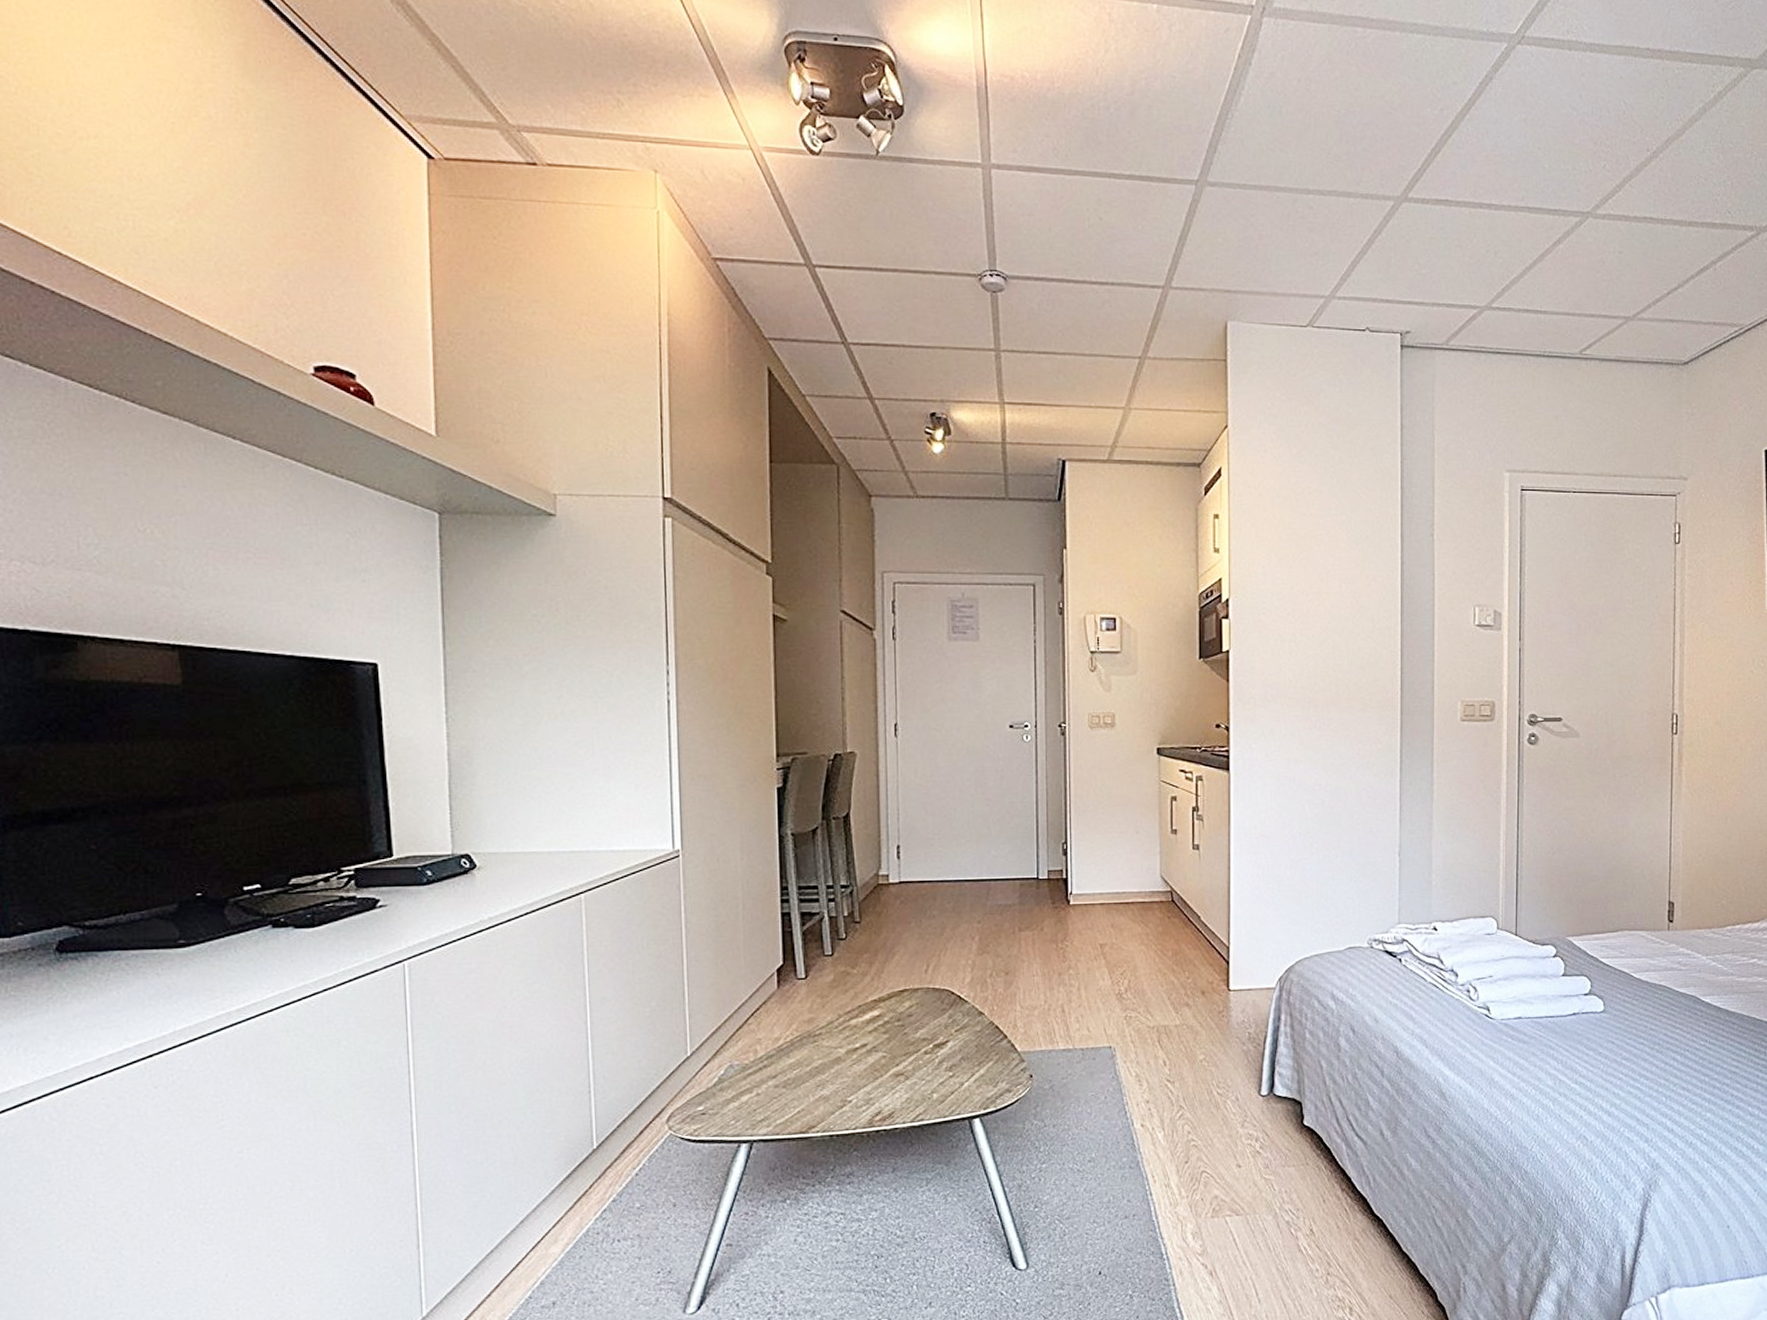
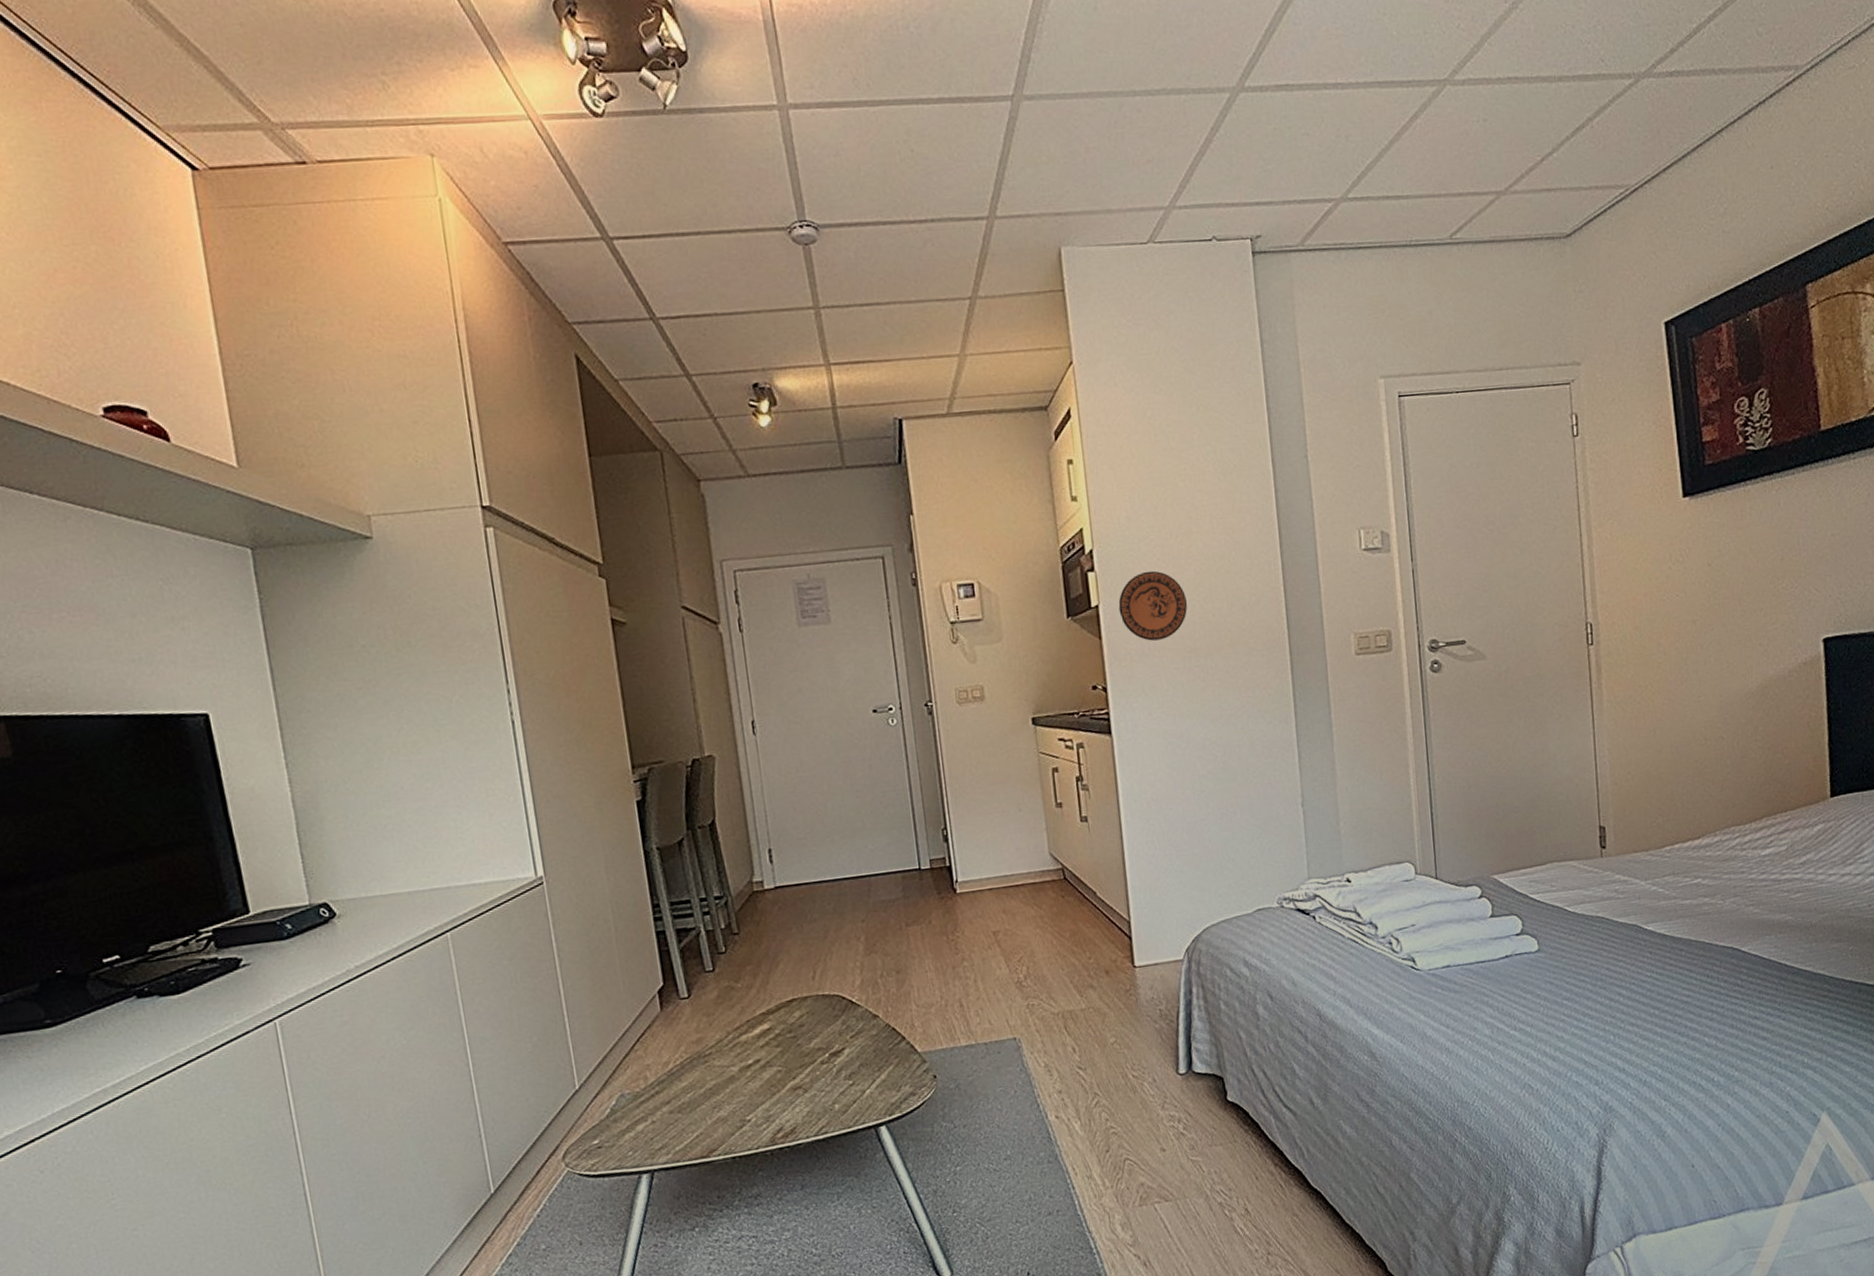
decorative plate: none [1248,624,1312,688] -> present [1118,570,1188,641]

